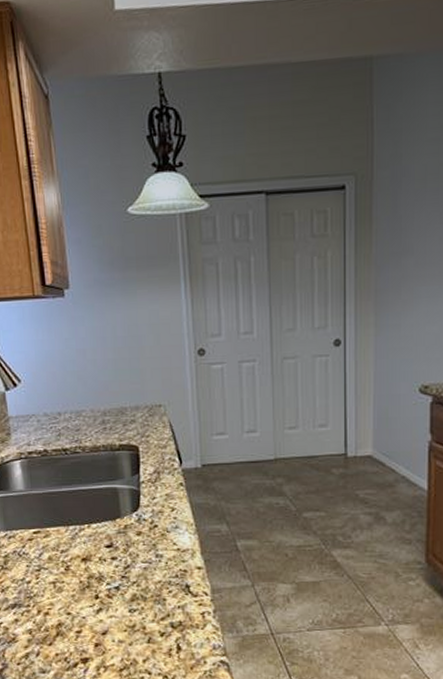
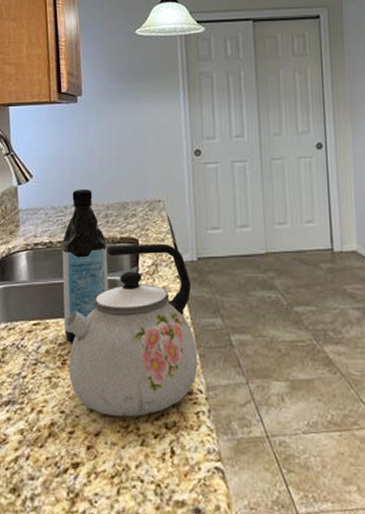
water bottle: none [56,393,110,551] -> present [61,188,109,344]
kettle: none [65,450,203,618] -> present [64,244,198,417]

